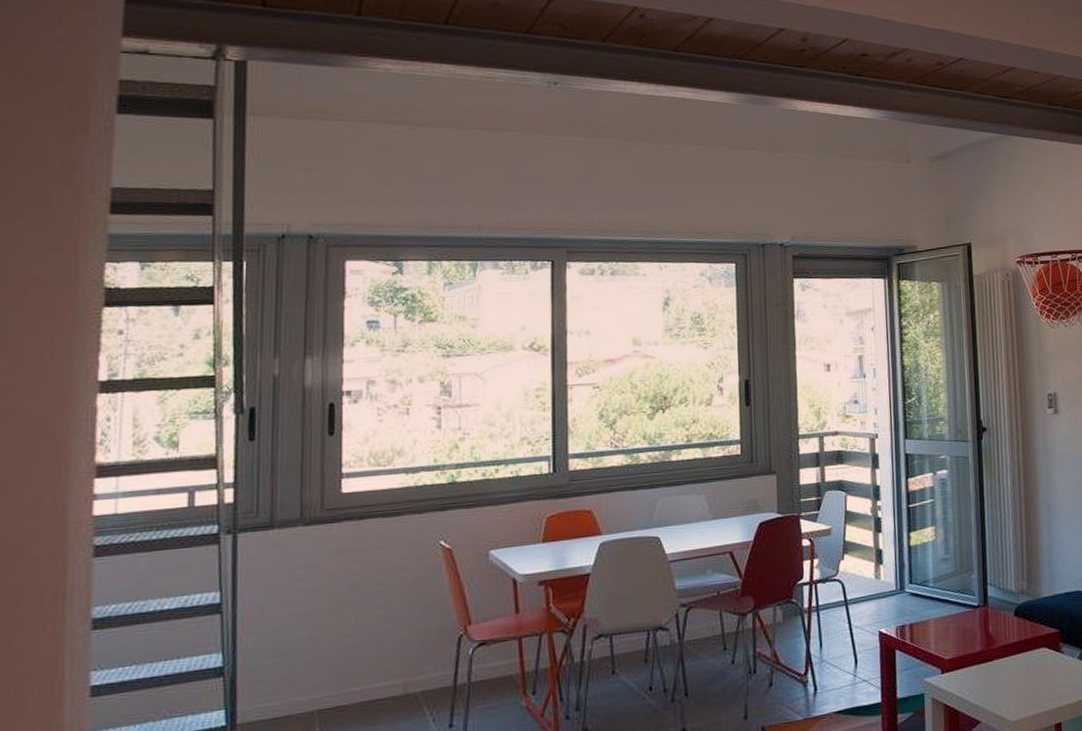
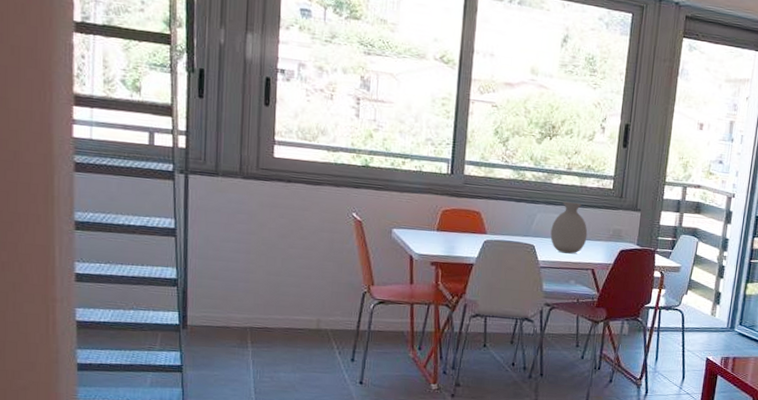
vase: none [676,477,720,540] -> present [550,201,588,254]

